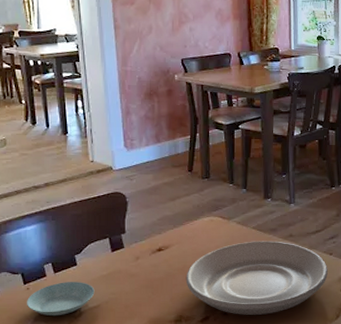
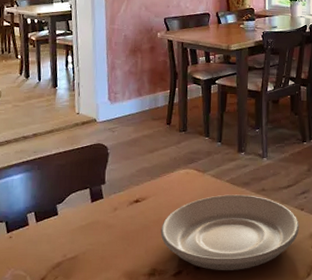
saucer: present [26,282,95,316] -> none [8,231,73,266]

